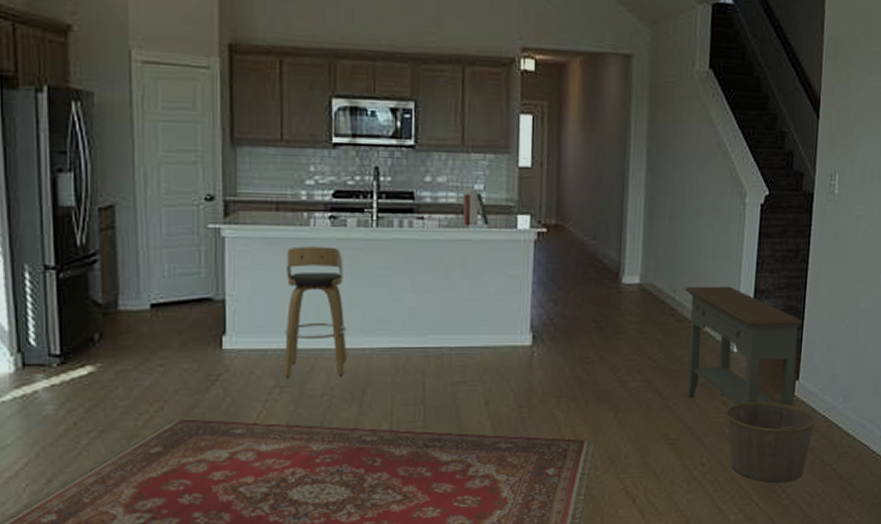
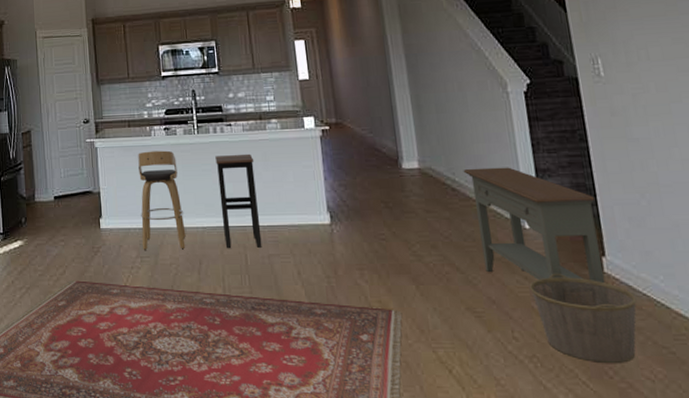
bar stool: none [397,256,449,376] -> present [215,153,262,249]
books: present [462,188,489,227] -> none [258,99,282,129]

